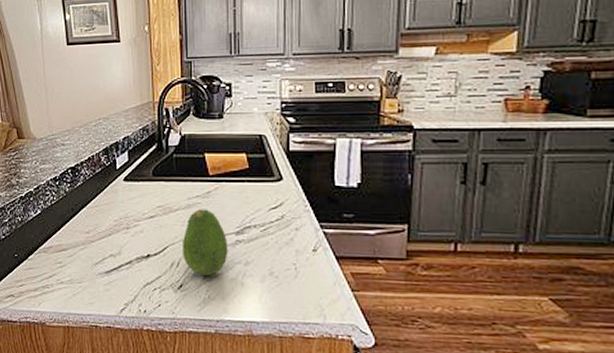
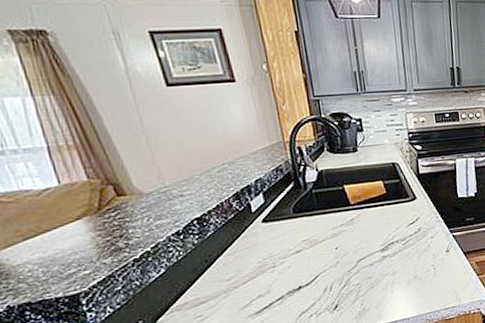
fruit: present [182,209,228,275] -> none [332,235,377,293]

